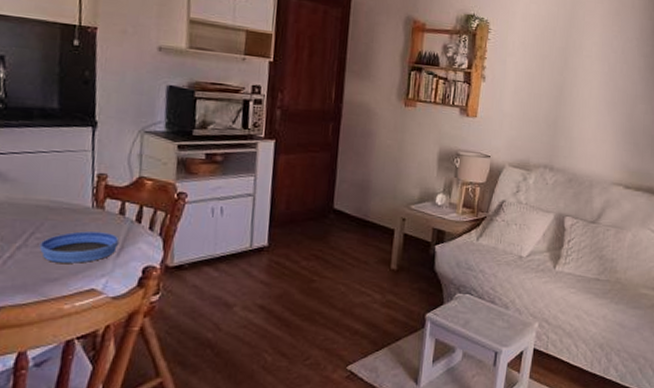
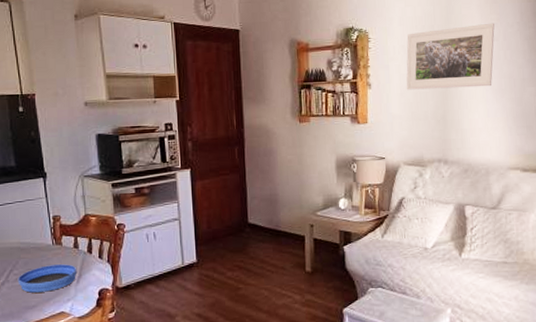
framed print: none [521,31,615,98] -> present [406,23,495,90]

